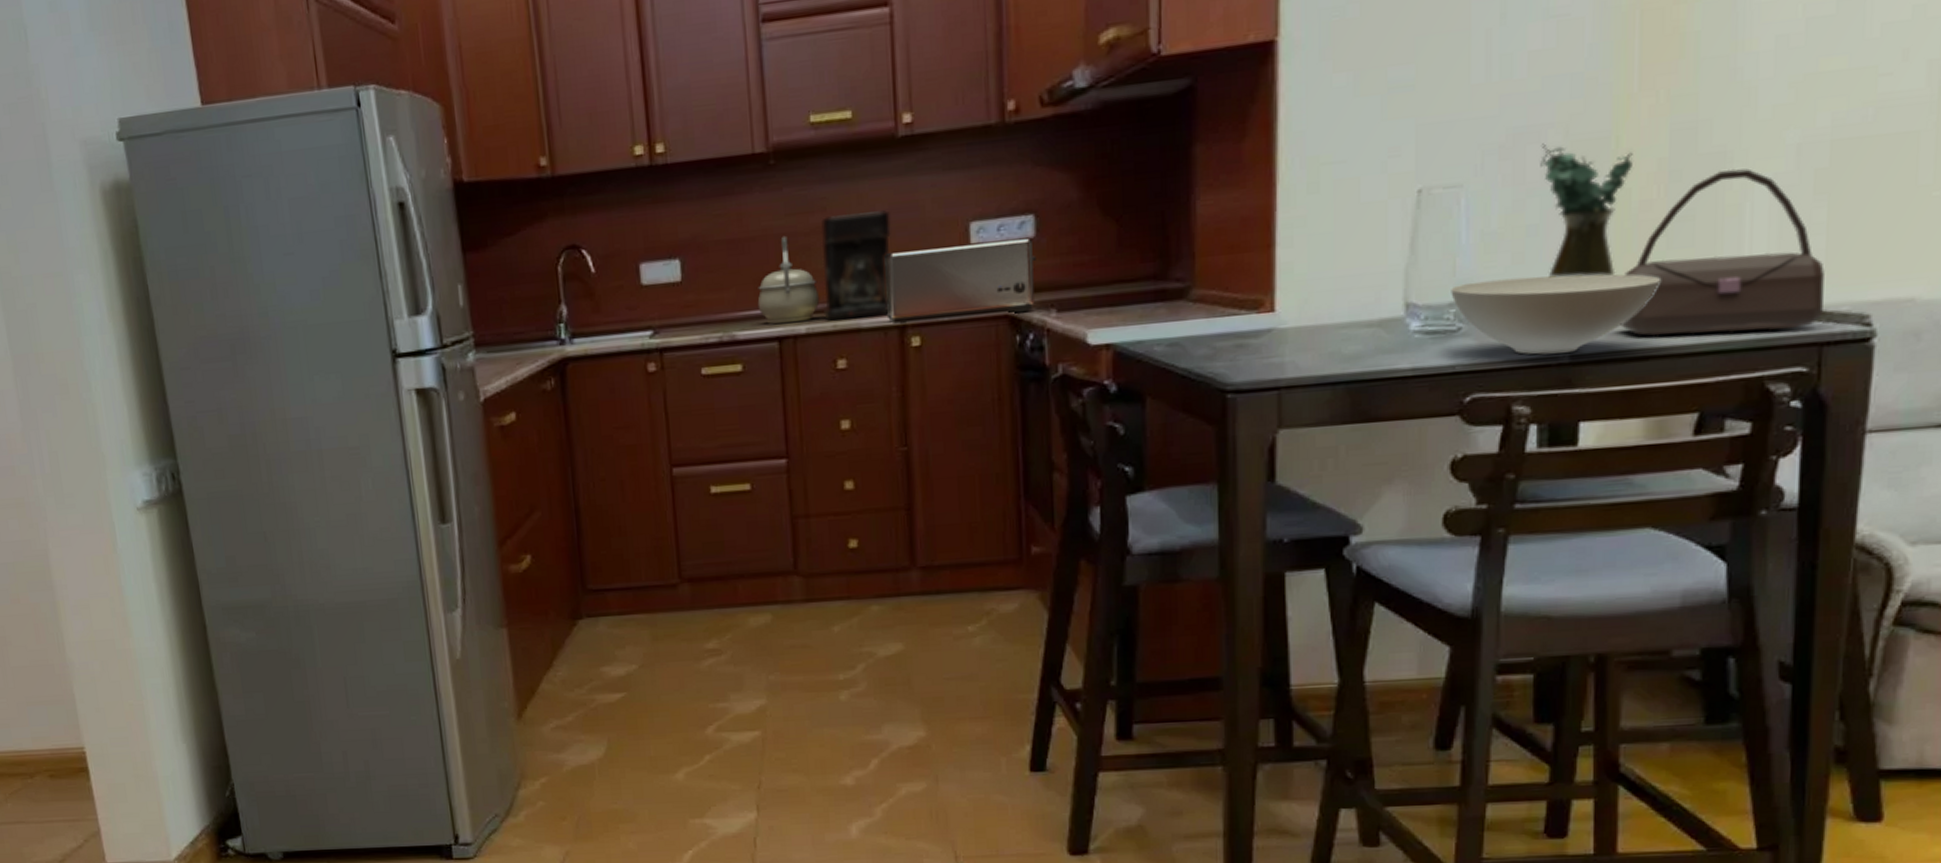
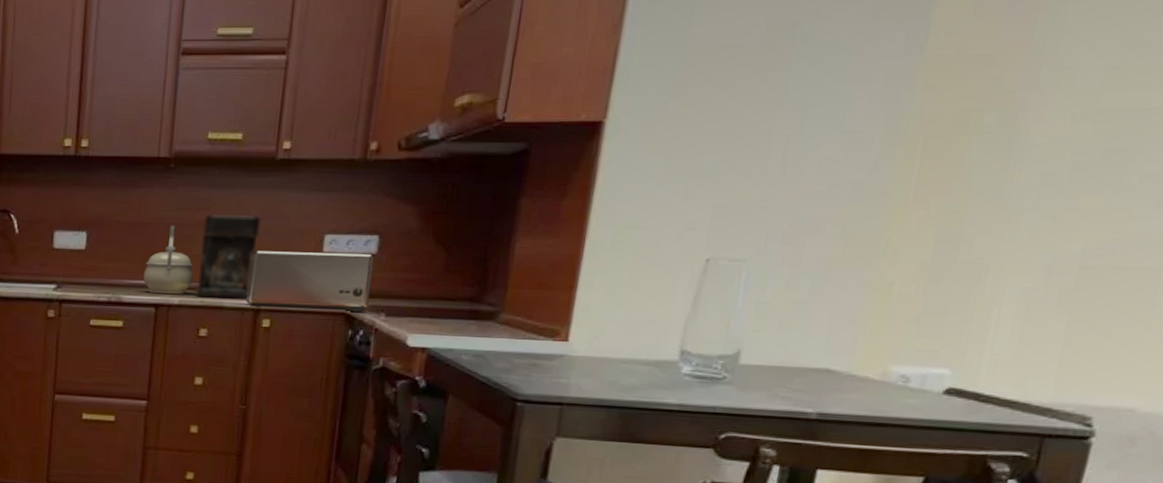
bowl: present [1451,274,1660,355] -> none [721,341,907,411]
vase: present [1540,143,1633,278] -> none [809,235,899,354]
handbag: present [1620,168,1825,337] -> none [865,278,1057,419]

